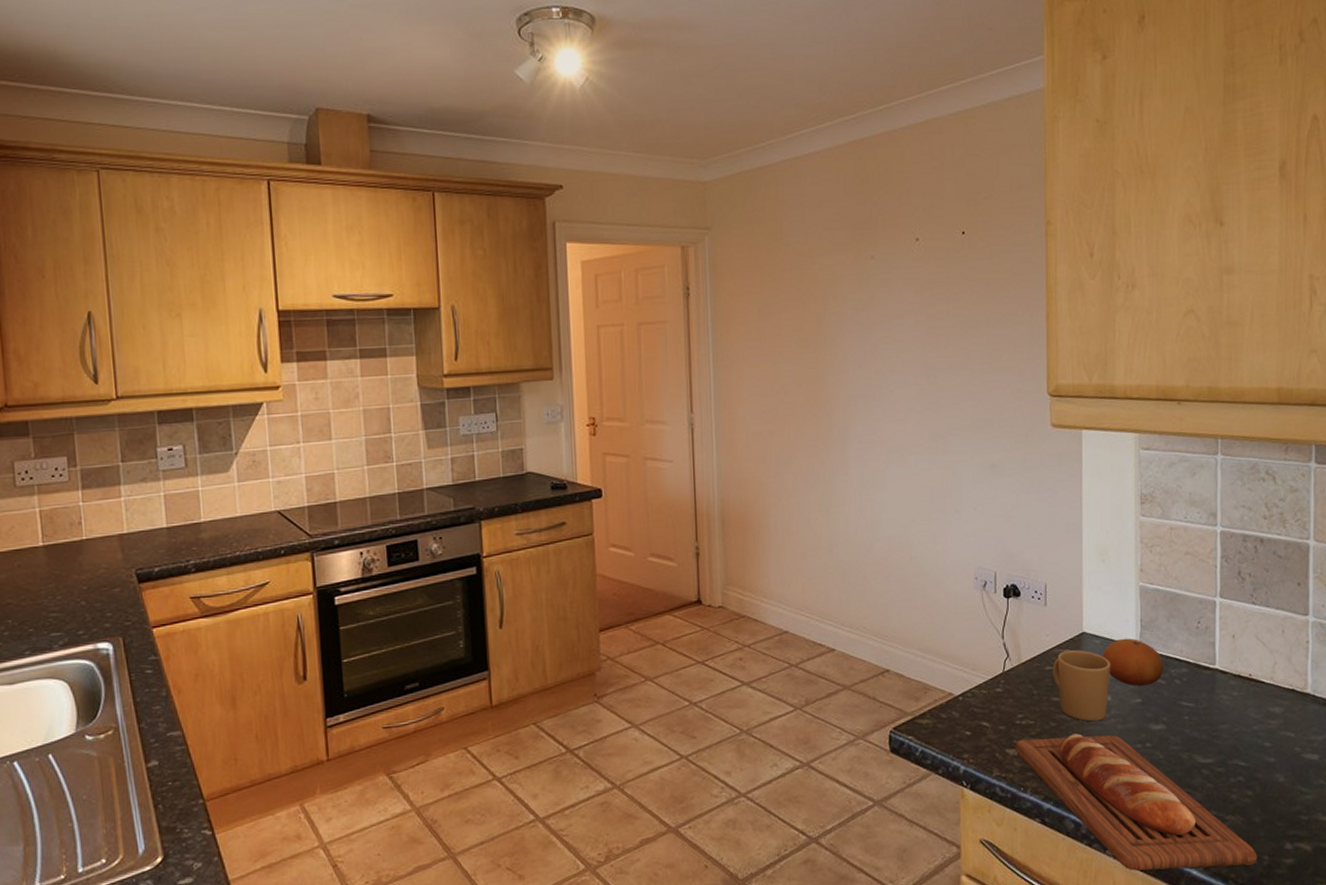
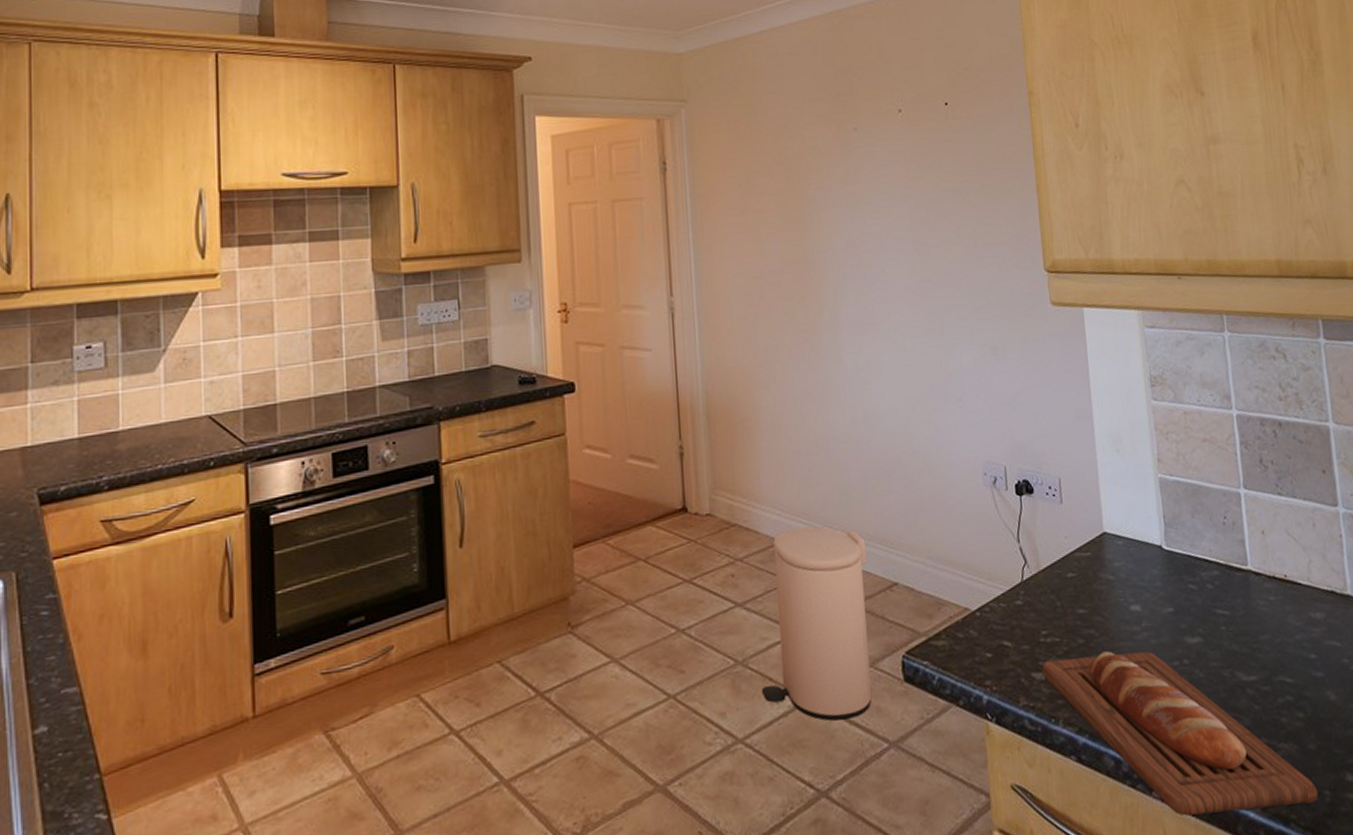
pedal bin: none [762,619,863,782] -> present [761,526,872,721]
mug: present [1053,650,1111,722] -> none [1075,553,1138,637]
fruit: present [1102,638,1164,686] -> none [1127,537,1194,593]

